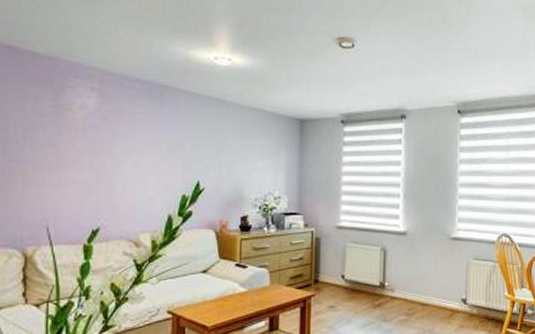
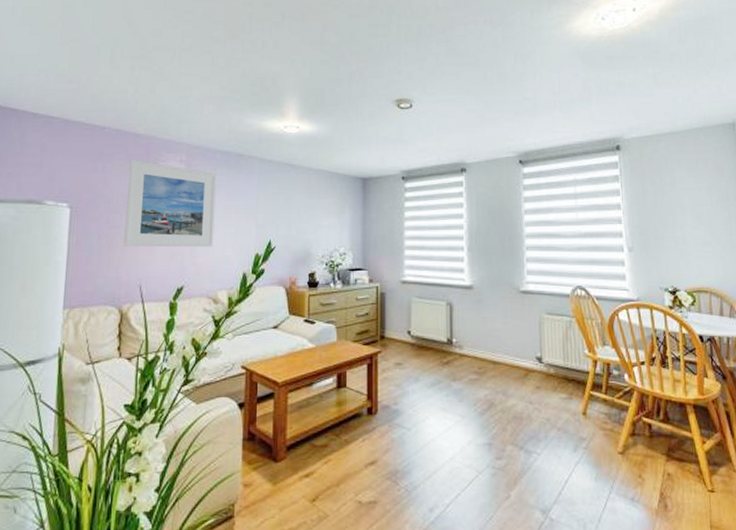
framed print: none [25,83,136,187] -> present [124,159,216,247]

